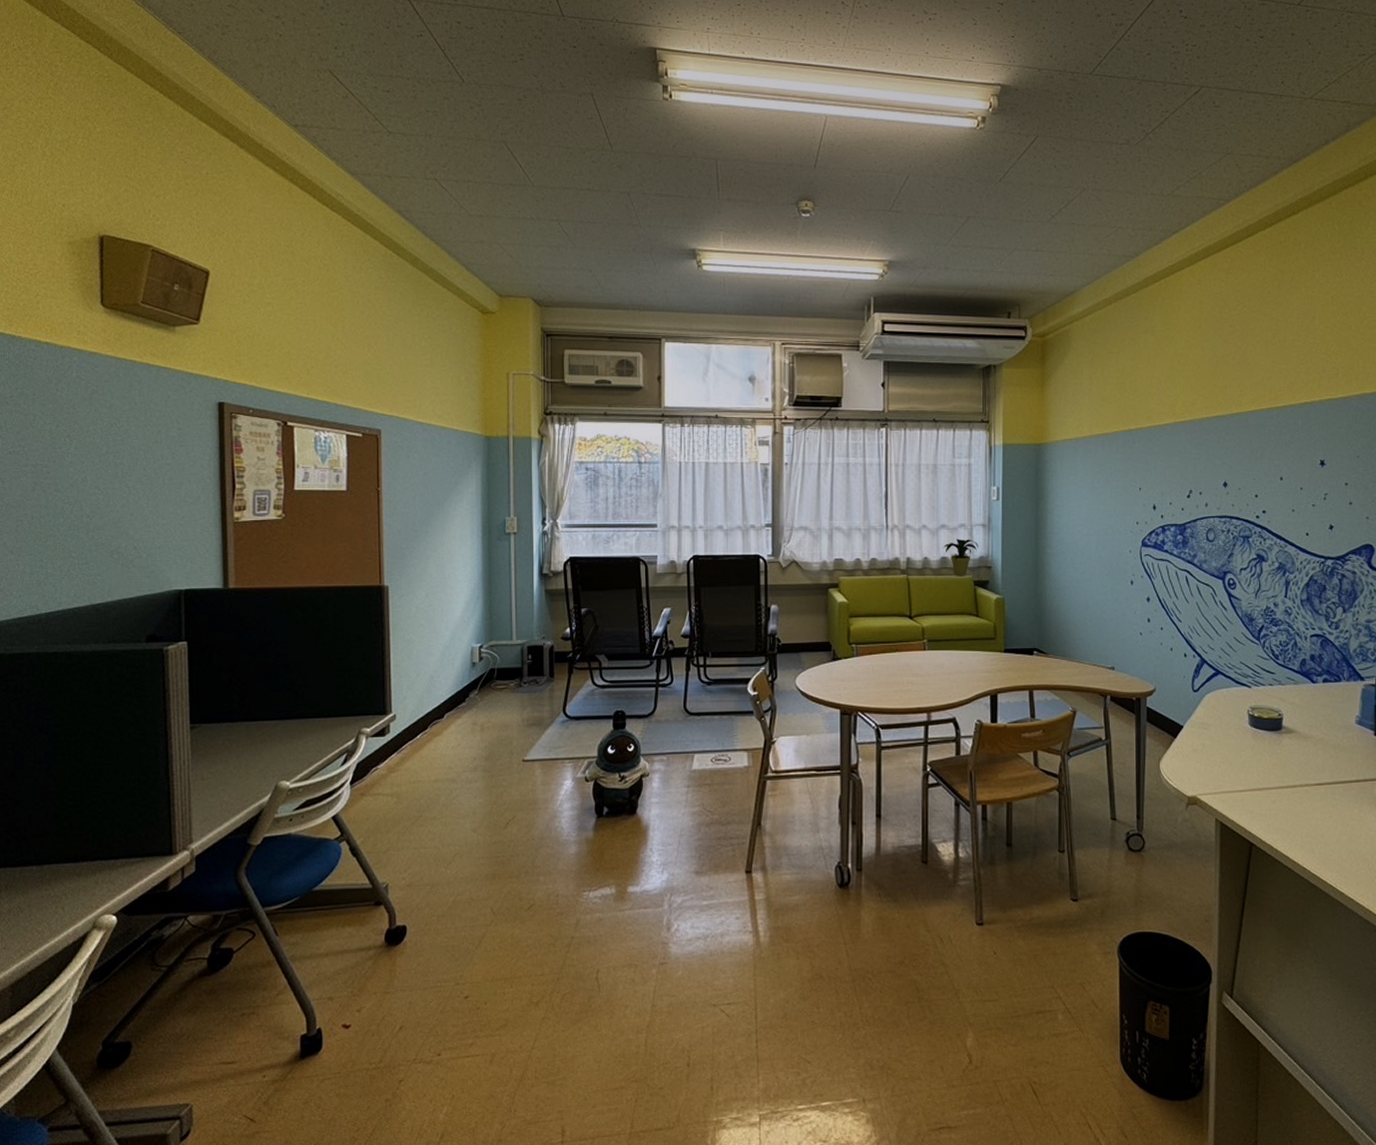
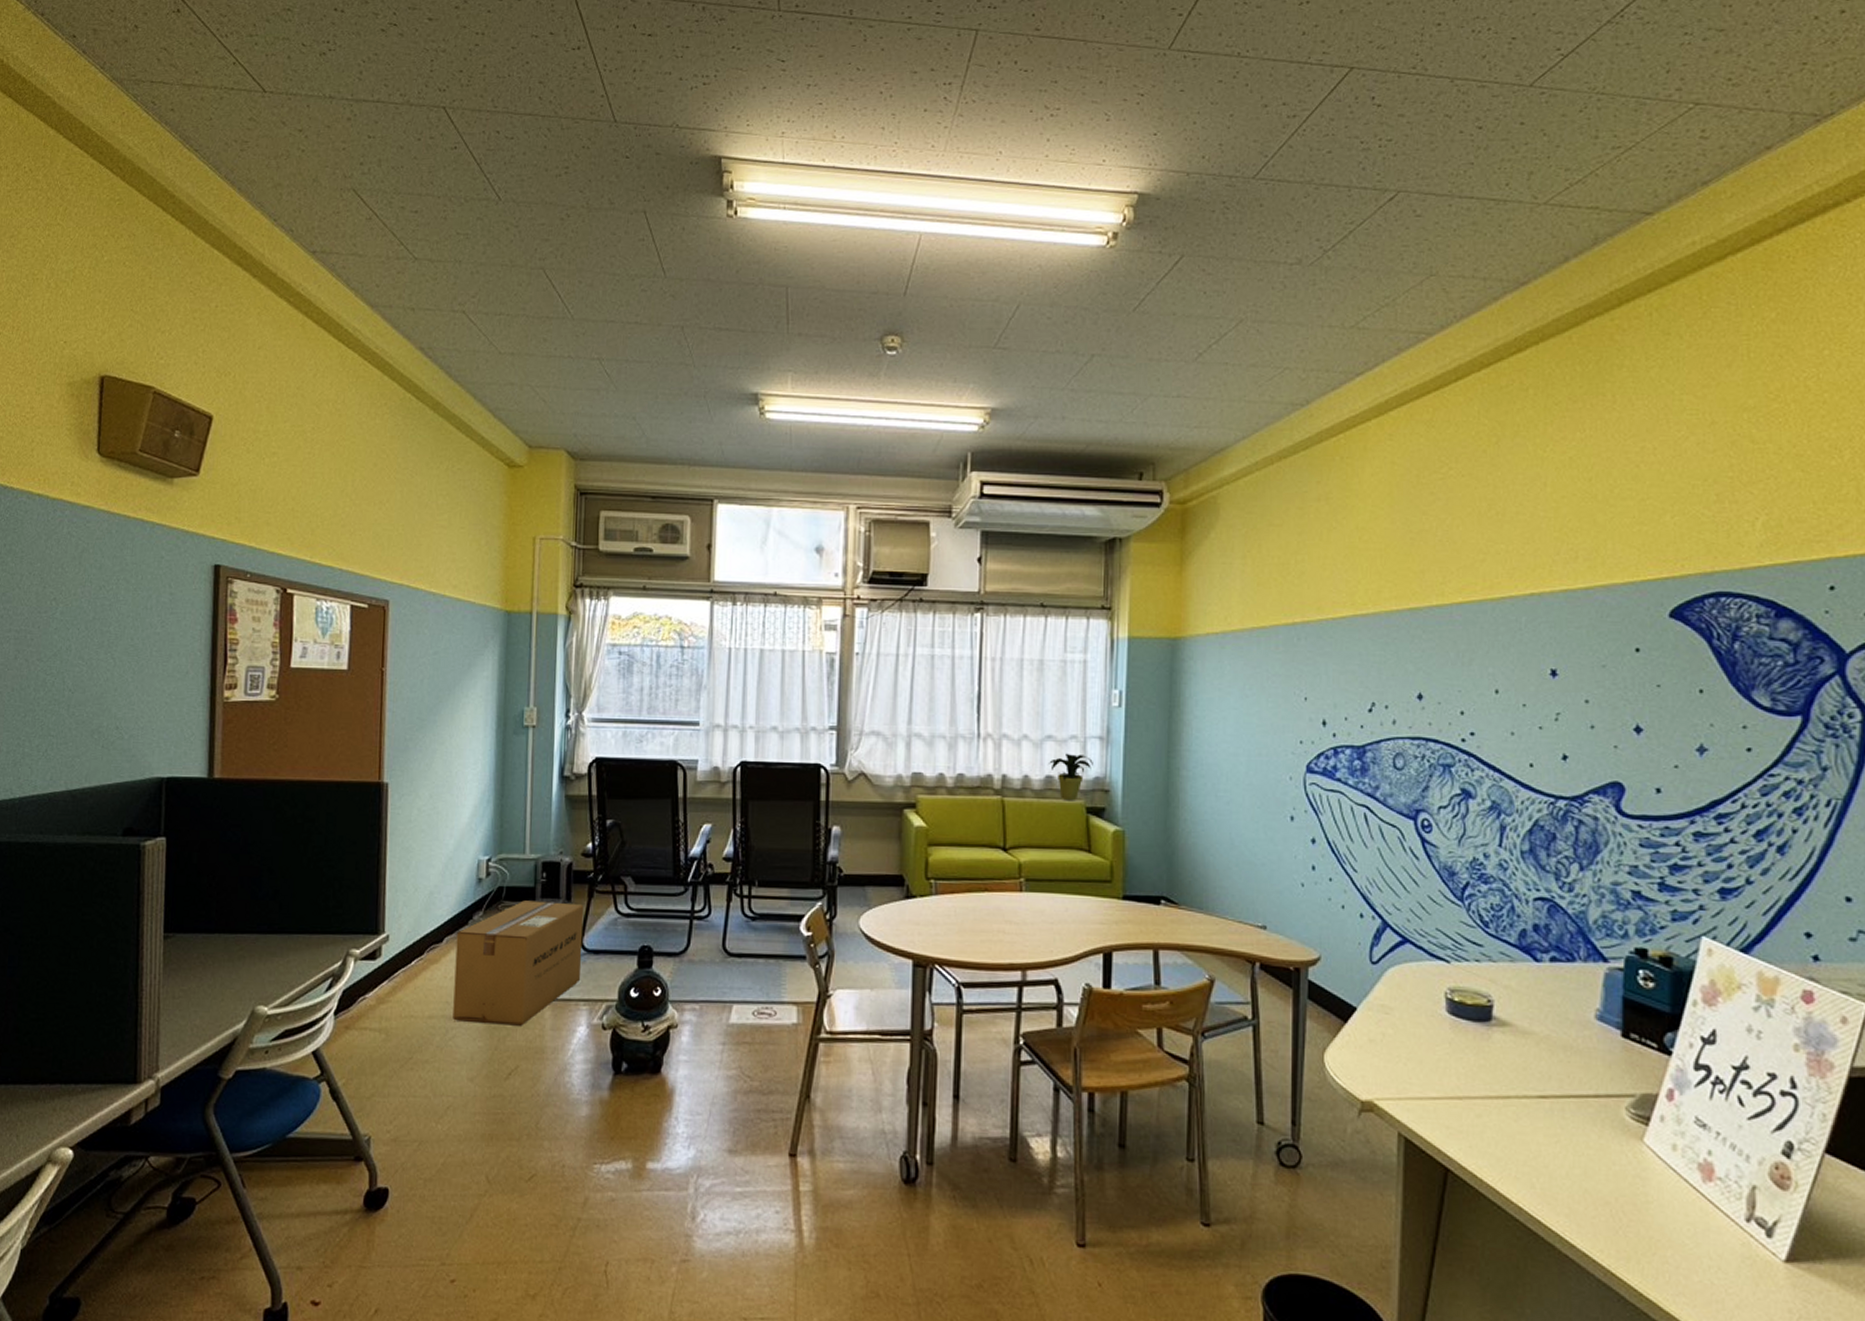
box: none [455,679,565,784] -> present [453,900,584,1026]

